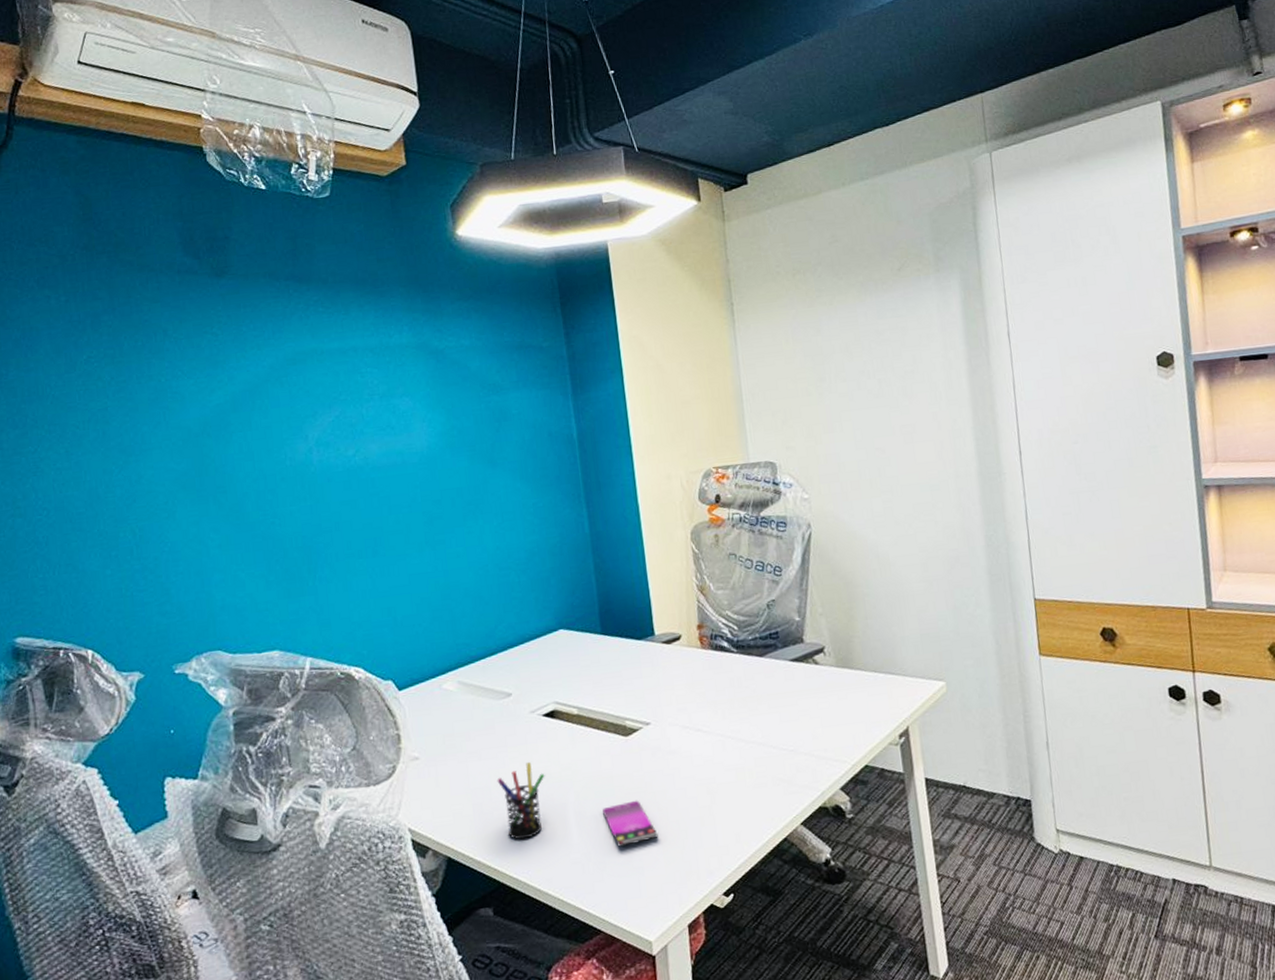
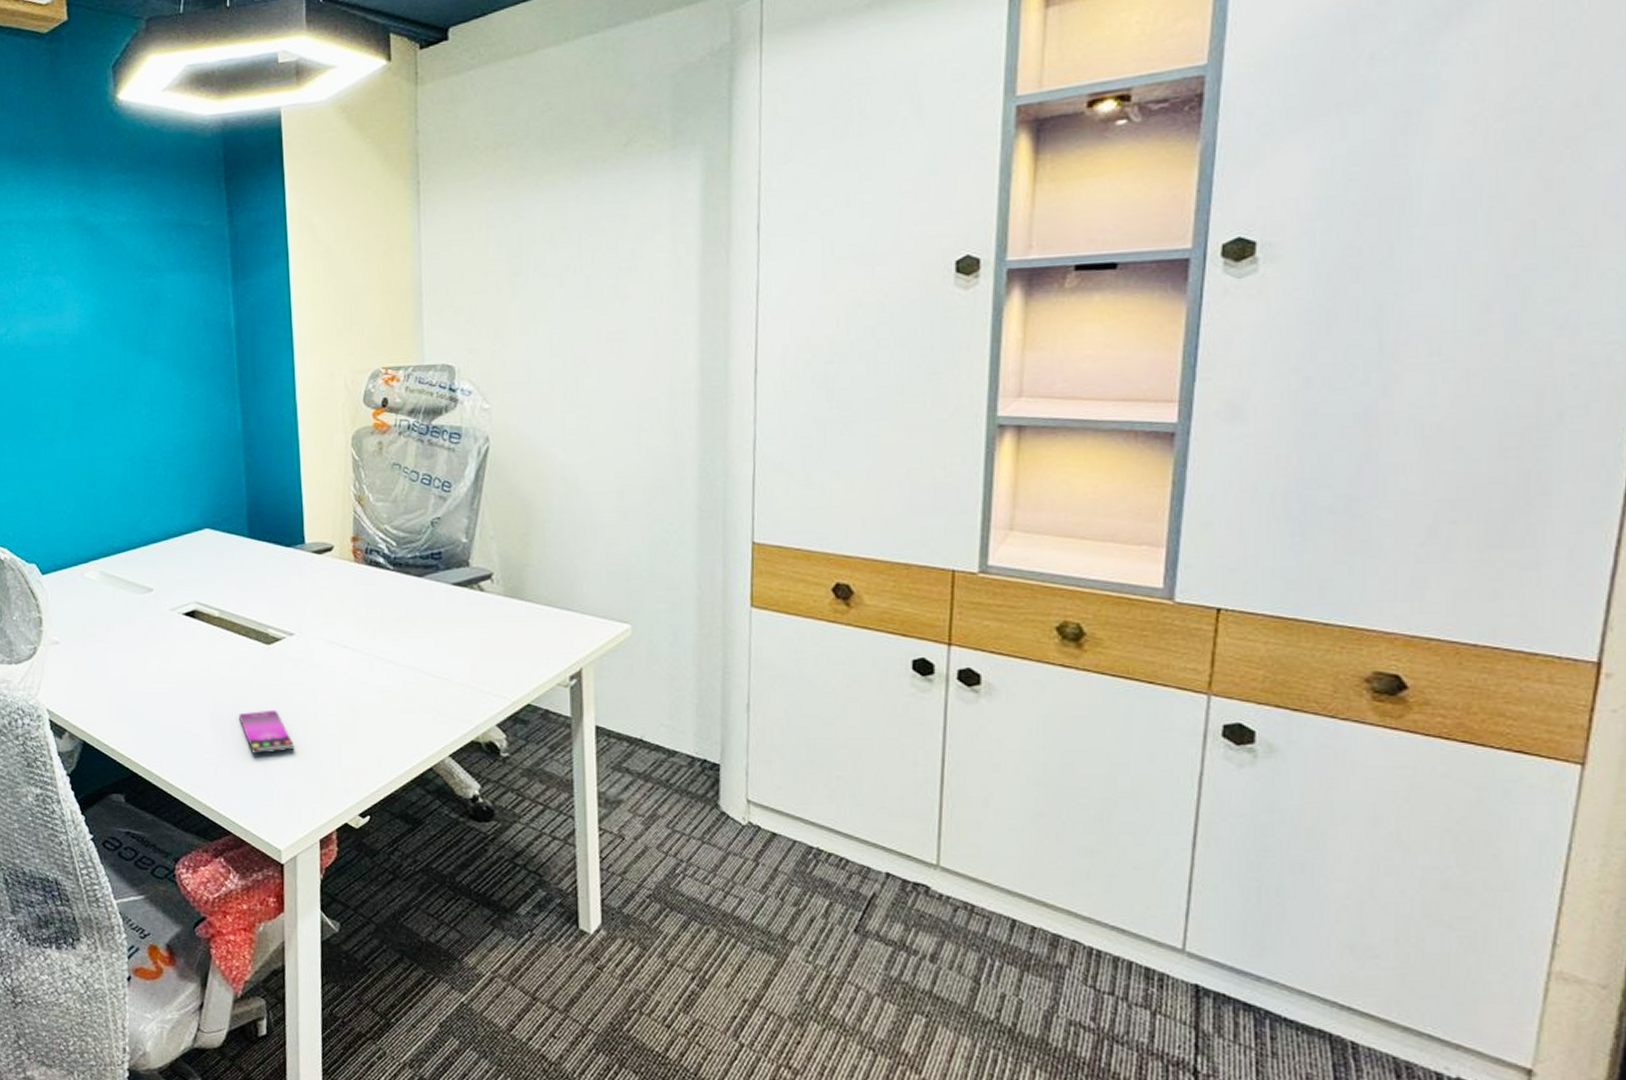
pen holder: present [497,761,545,840] -> none [134,658,182,734]

